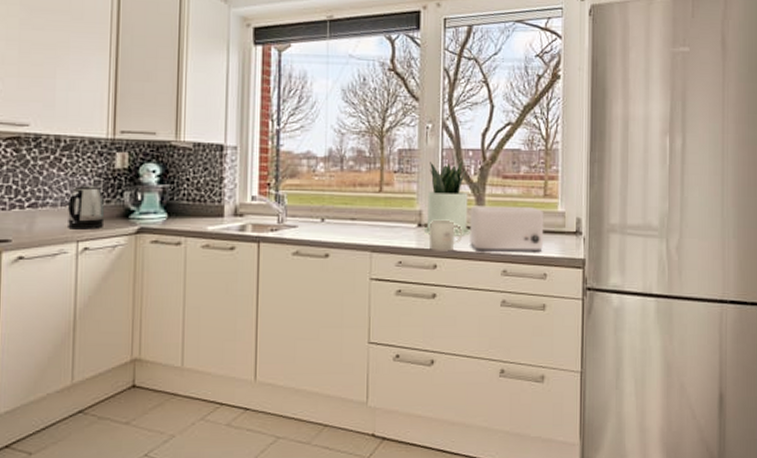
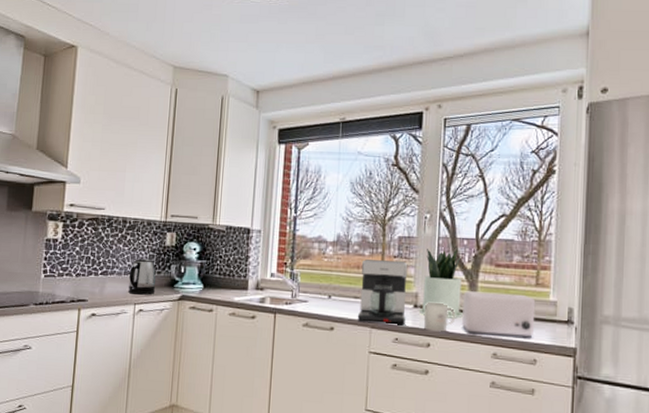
coffee maker: none [355,176,410,247] -> present [357,259,408,326]

